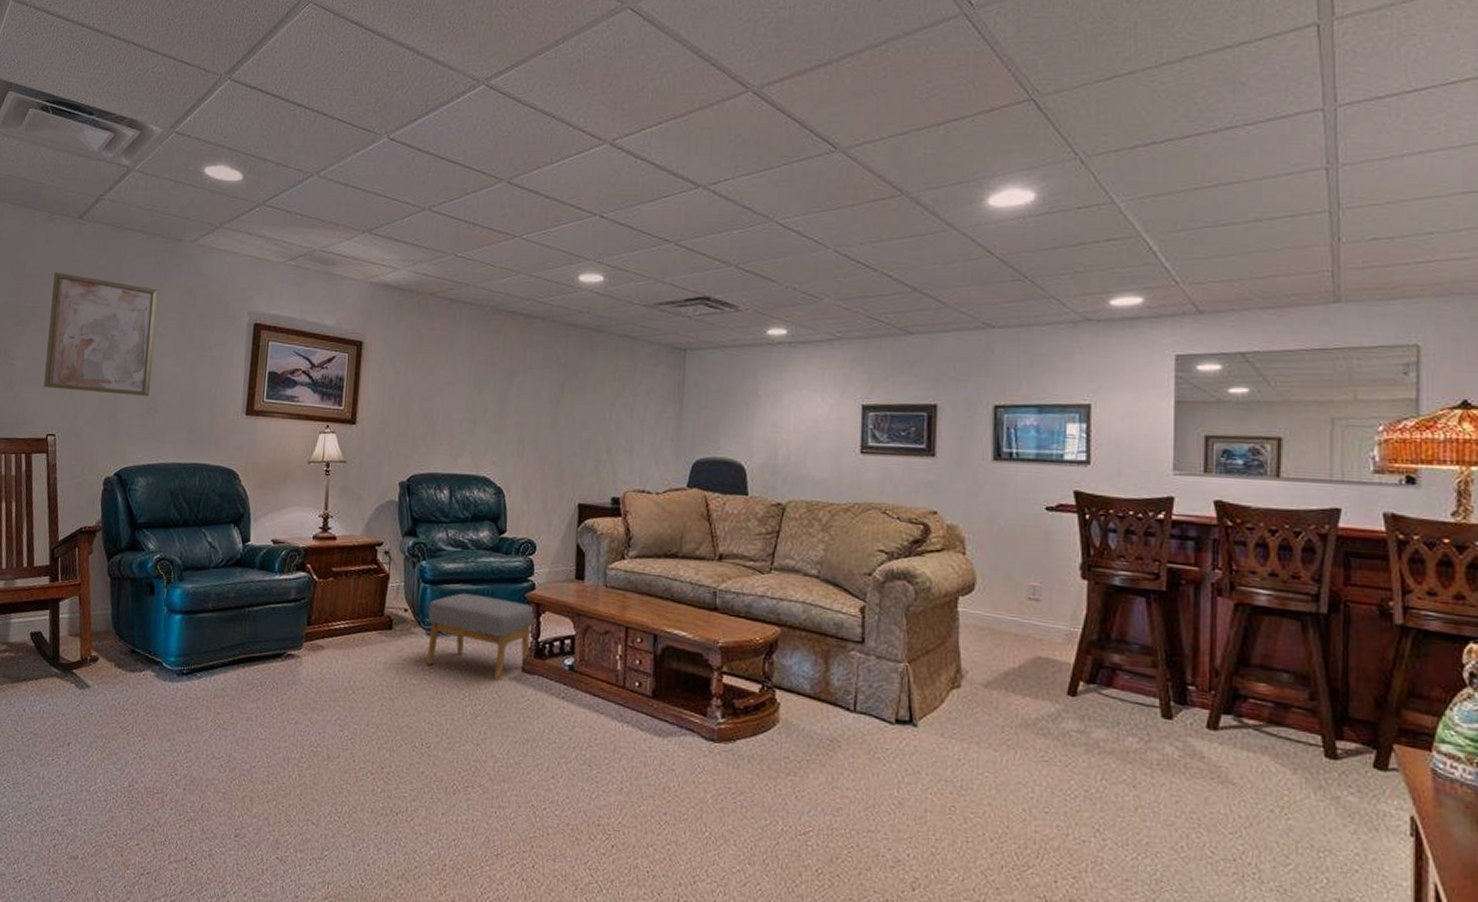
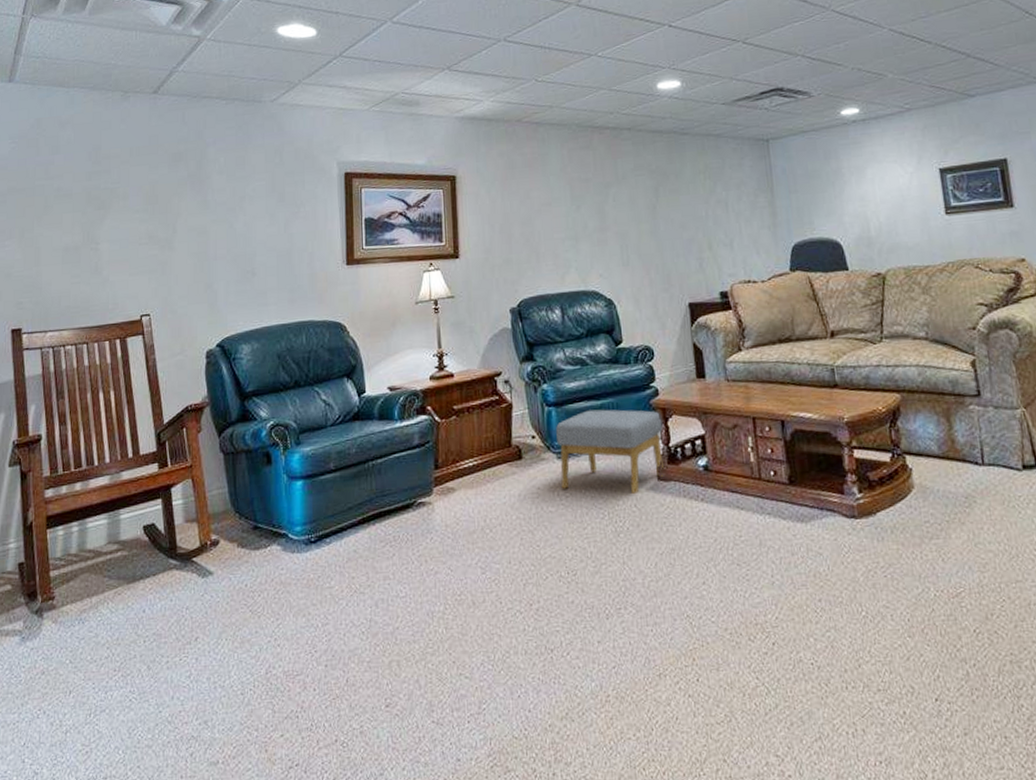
wall art: present [43,272,158,396] -> none [133,149,245,268]

